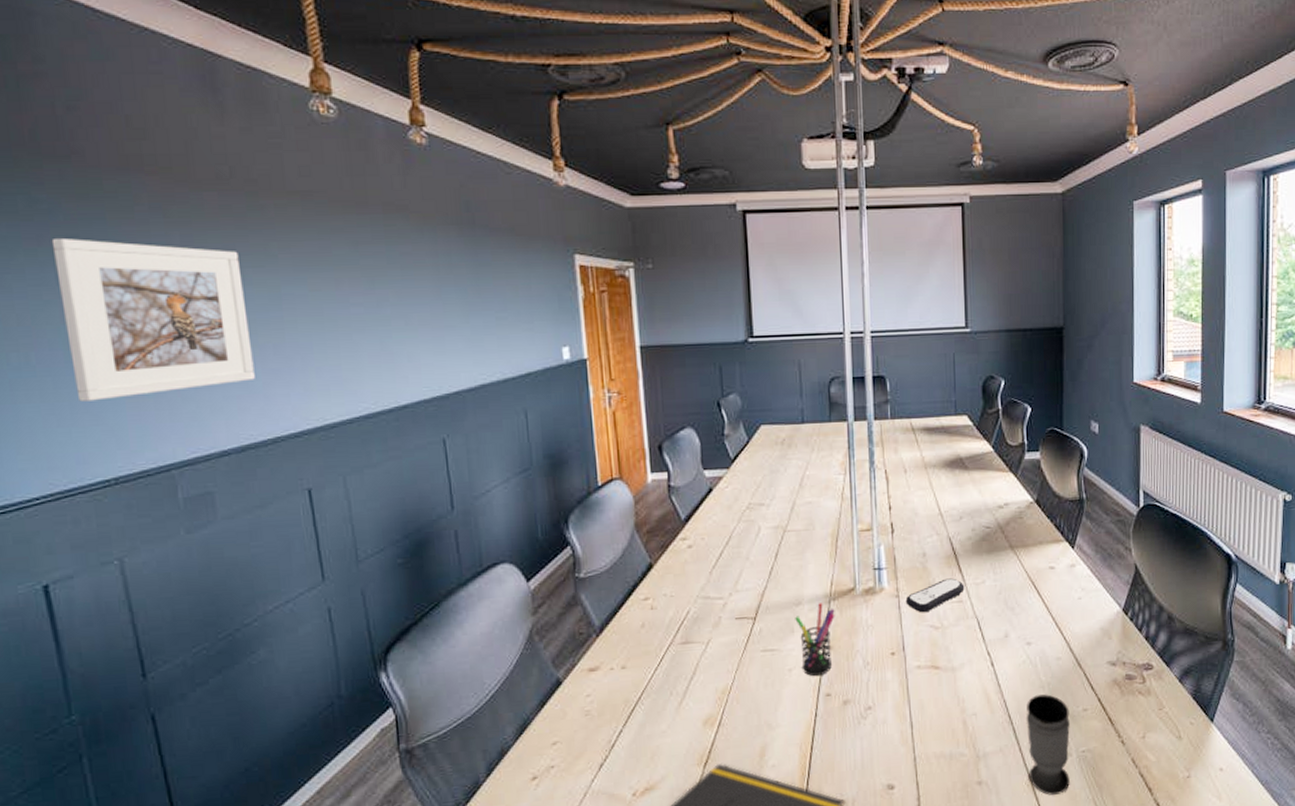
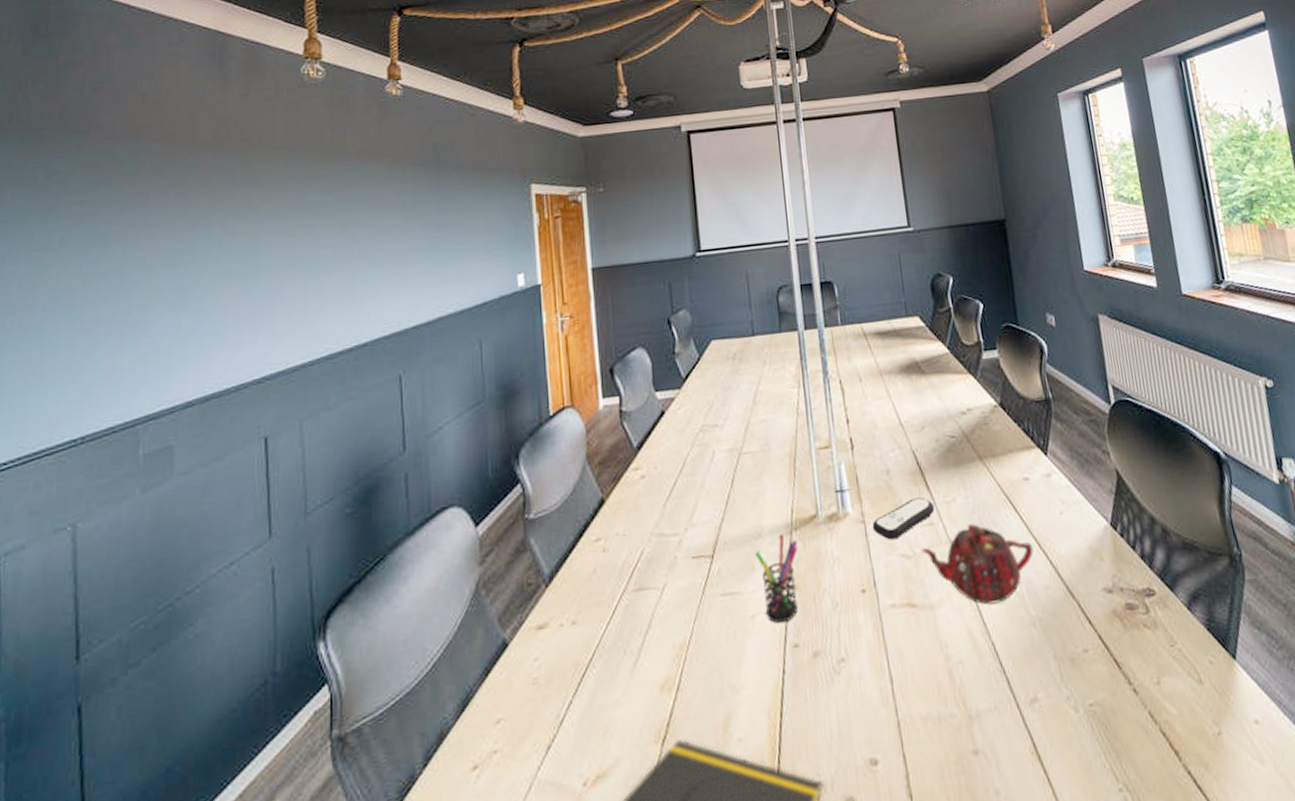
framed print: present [51,237,255,402] -> none [60,204,227,360]
teapot: none [948,603,1050,670] -> present [920,523,1034,605]
cup: present [1026,694,1070,795] -> none [1018,633,1081,766]

